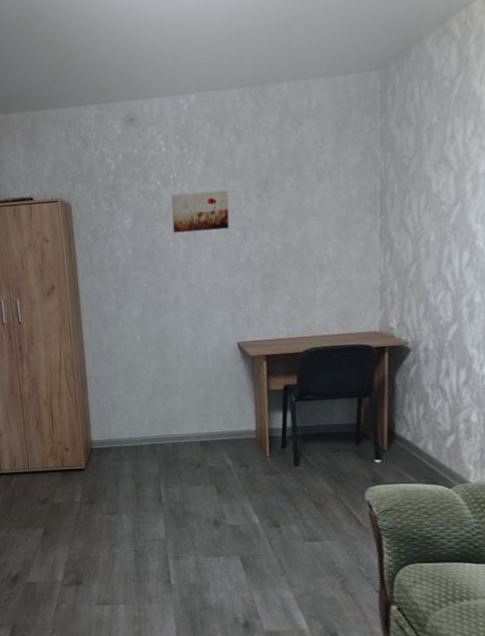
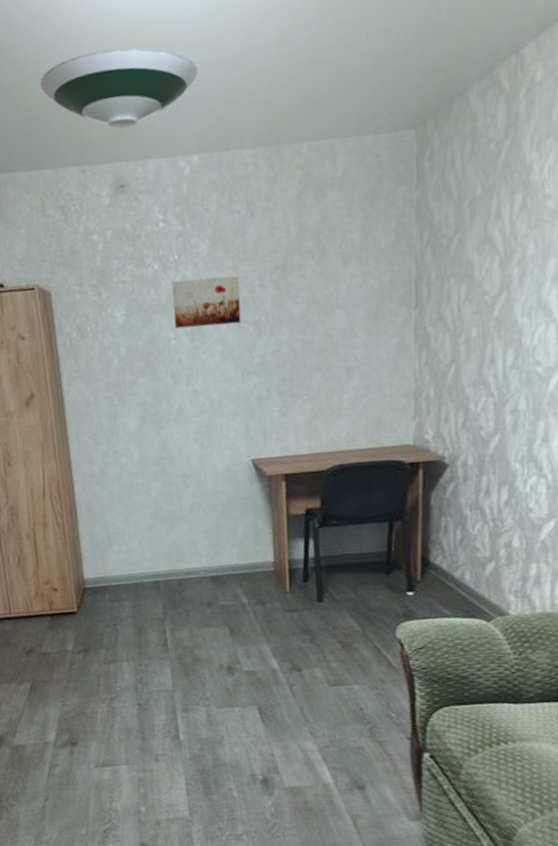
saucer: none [68,12,196,75] -> present [40,47,198,129]

